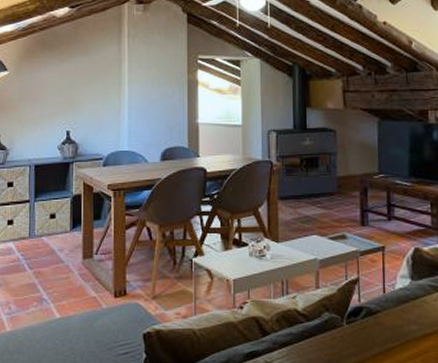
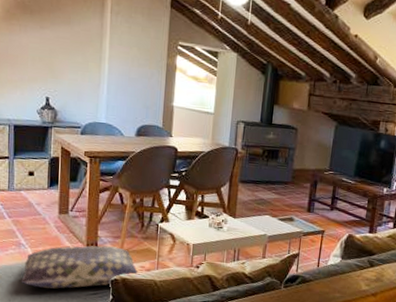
cushion: none [43,292,176,351] -> present [21,245,140,289]

